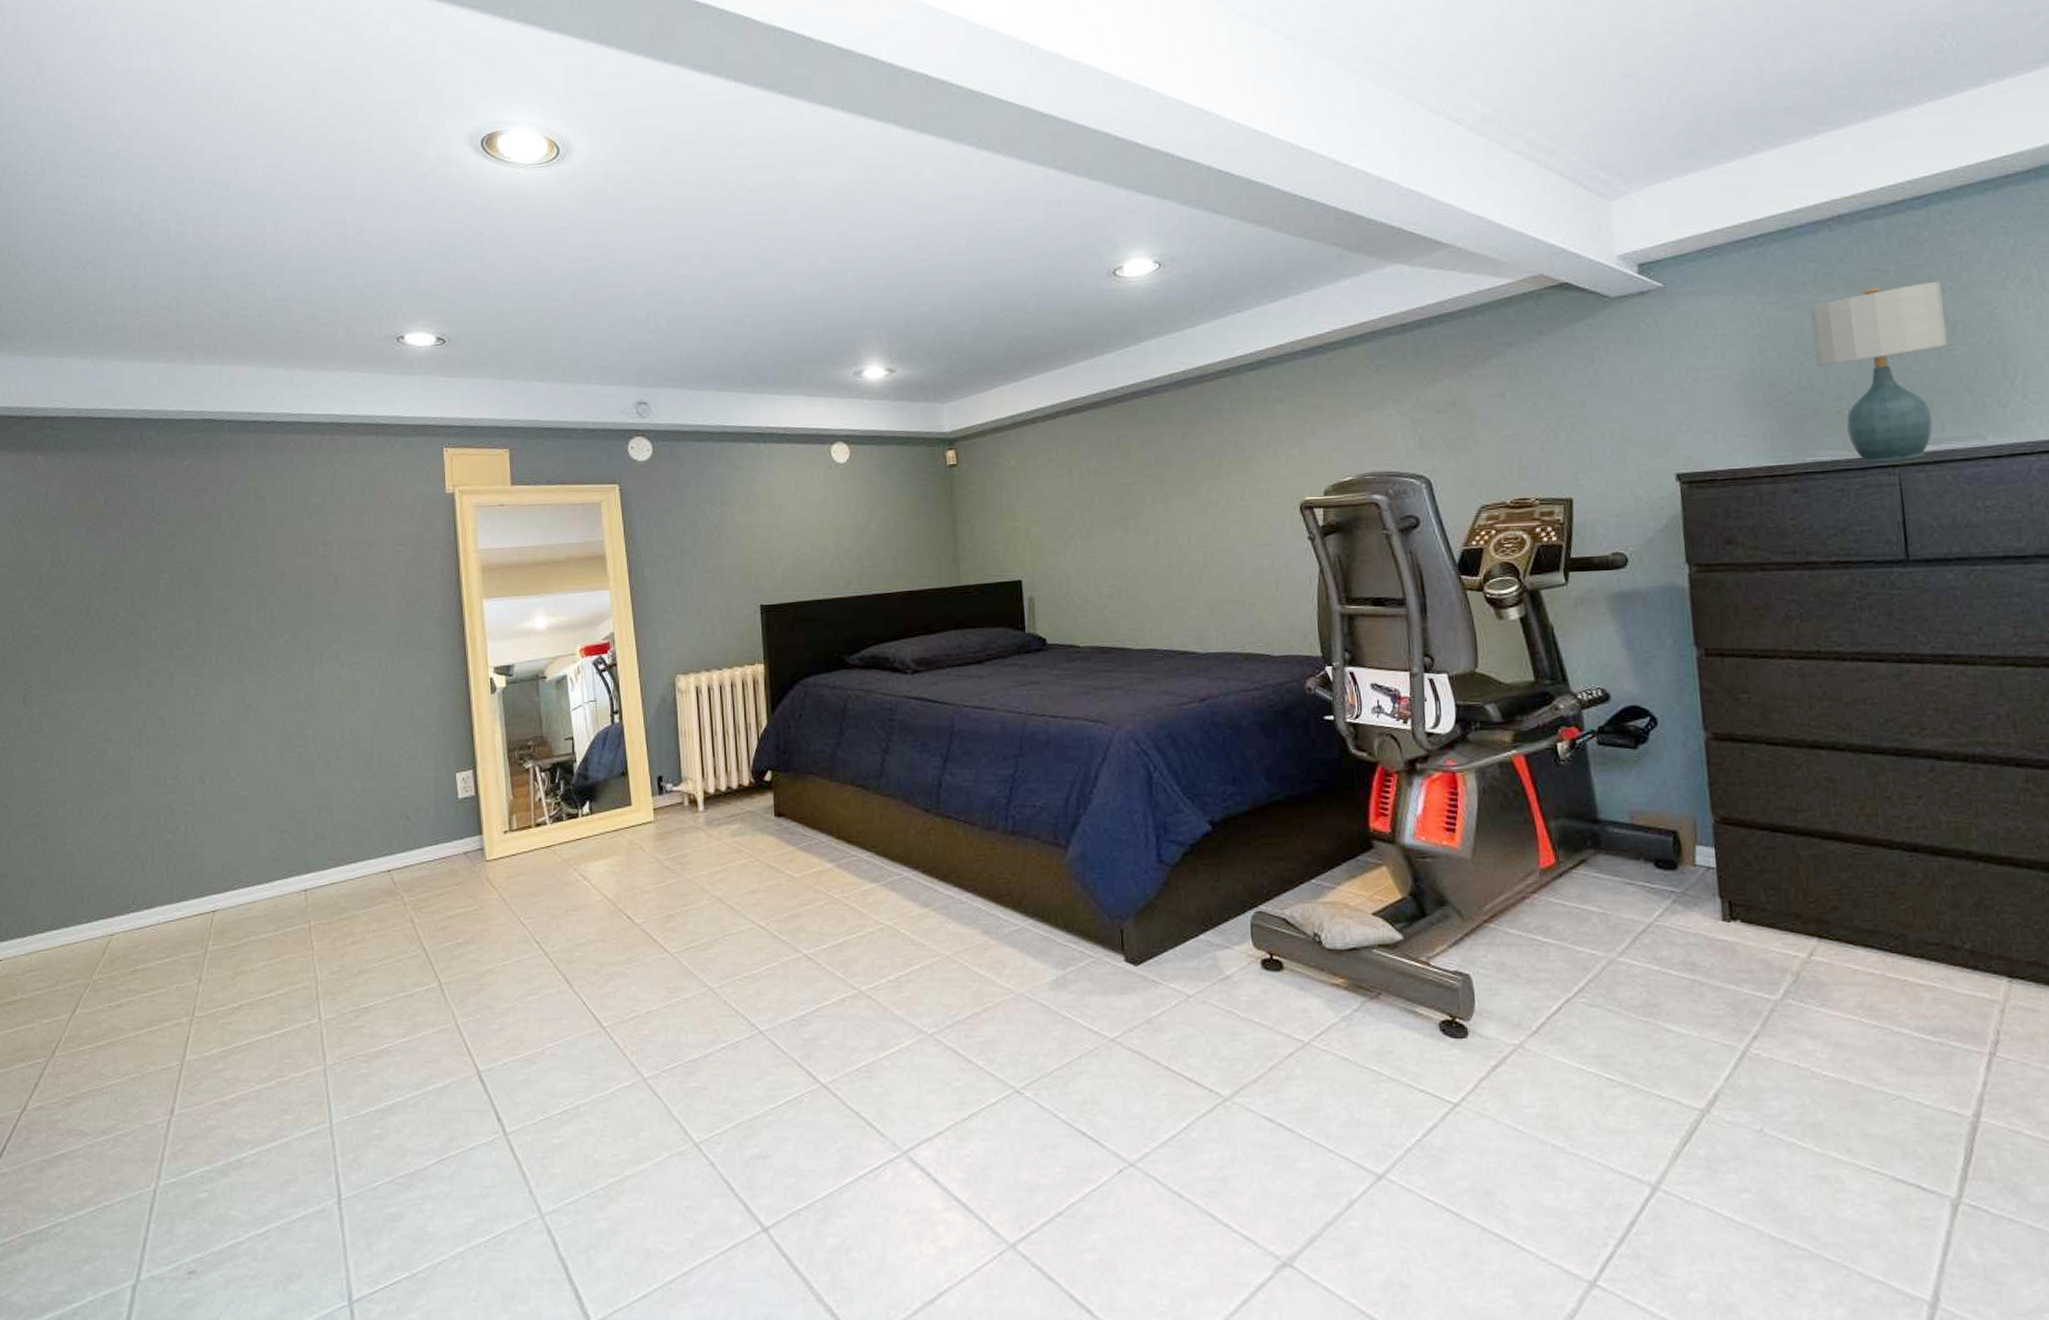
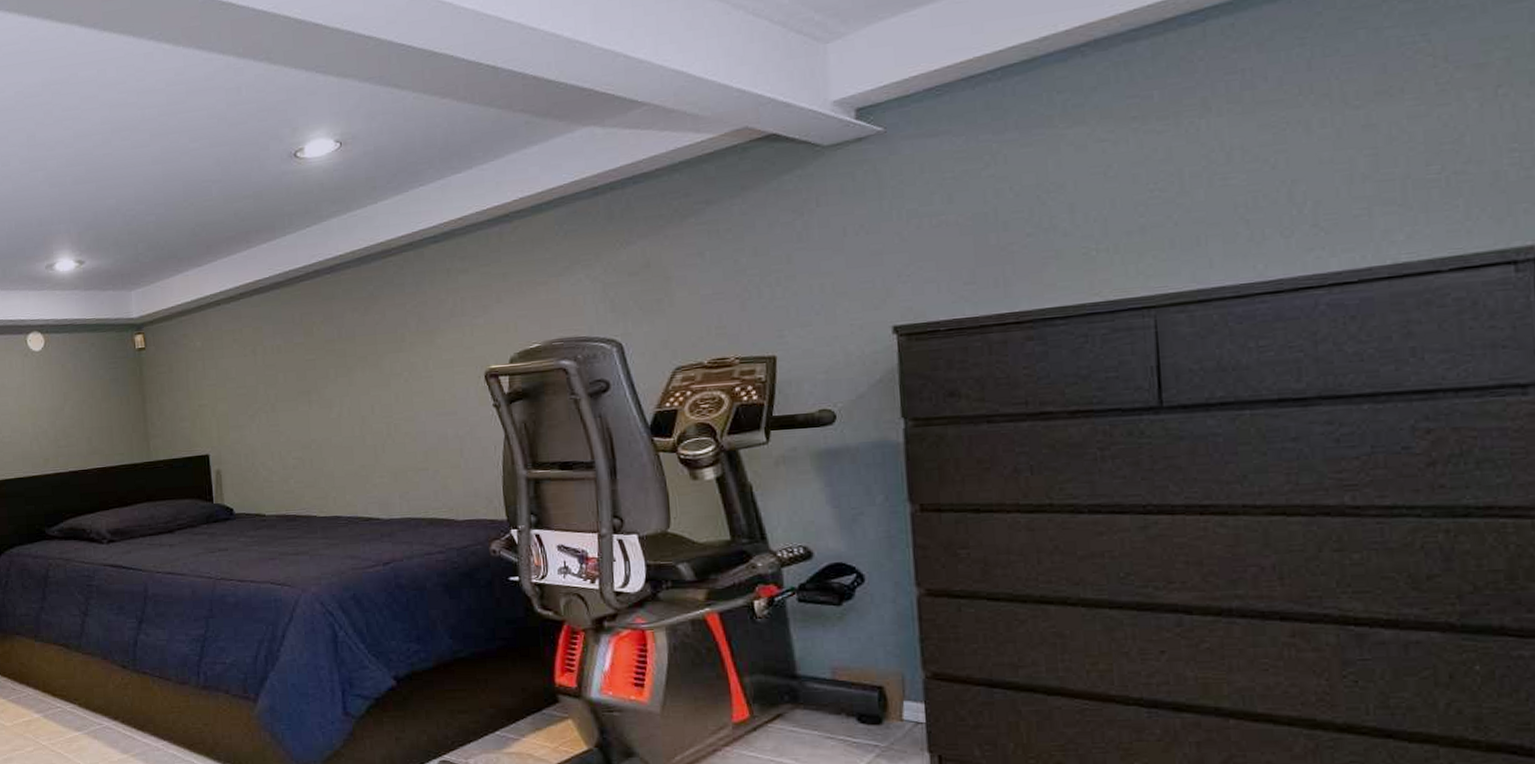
table lamp: present [1809,281,1948,463] -> none [1055,103,1222,306]

